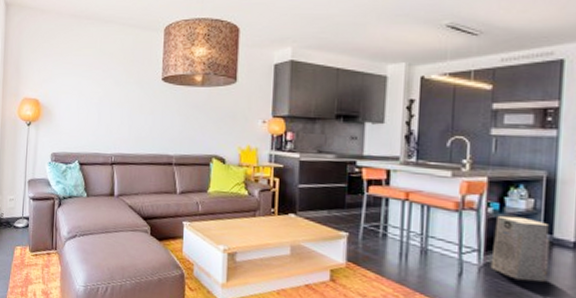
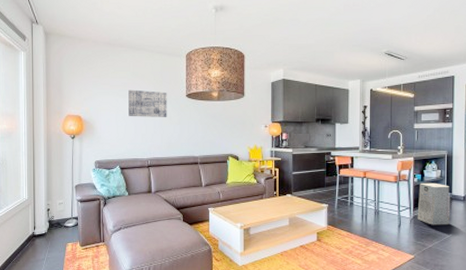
wall art: none [92,70,139,105] -> present [128,89,167,117]

